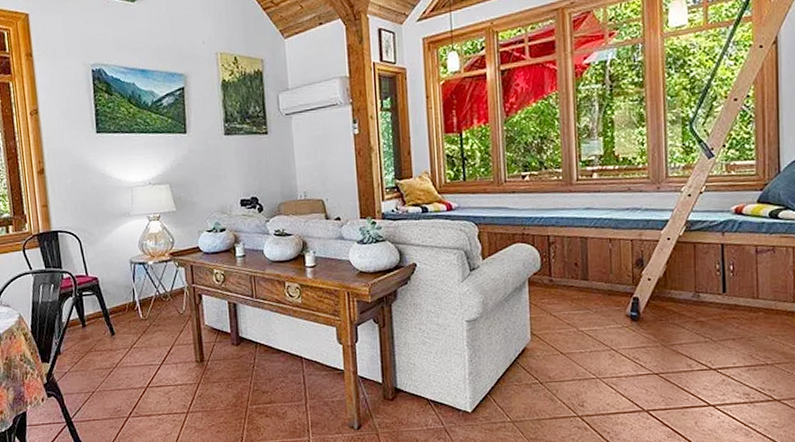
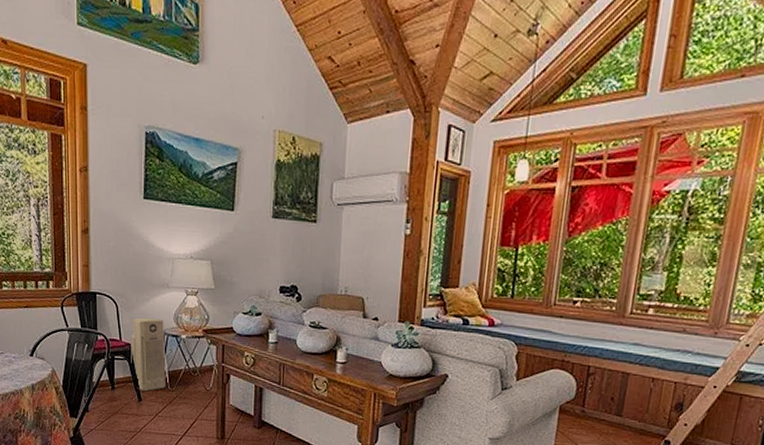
air purifier: none [97,248,138,324] -> present [131,317,166,391]

